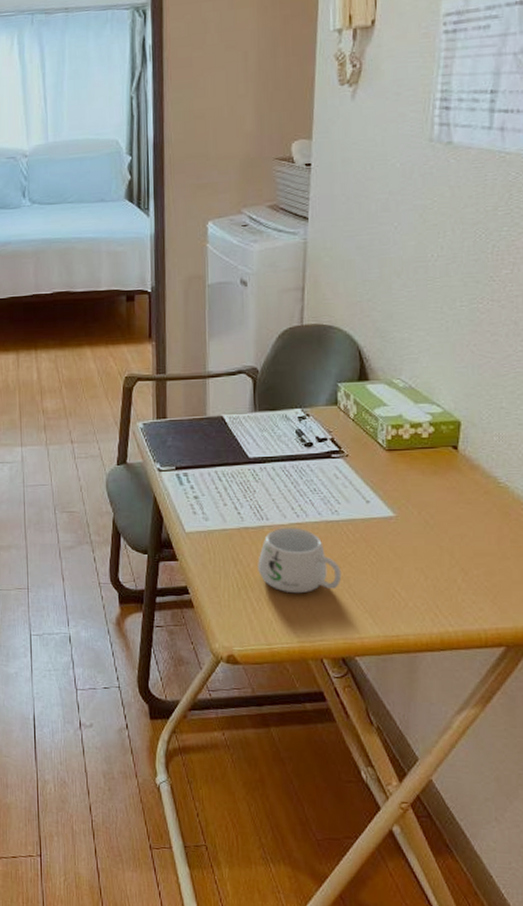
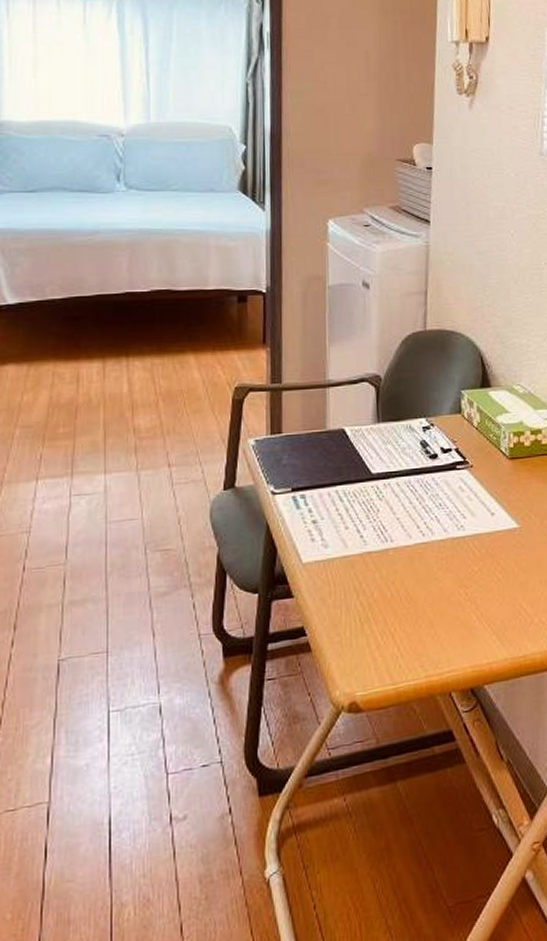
mug: present [258,527,342,594] -> none [382,547,469,622]

